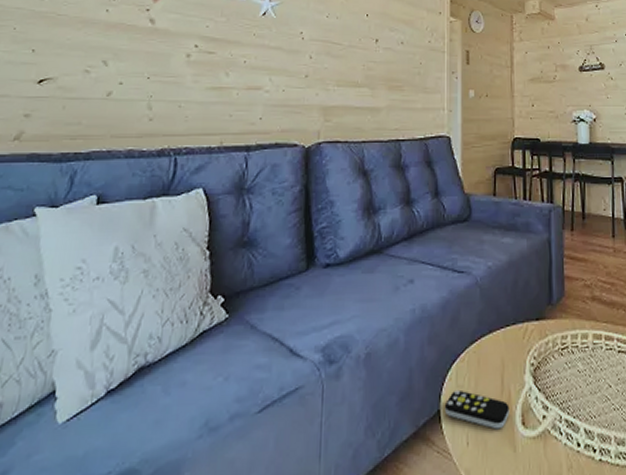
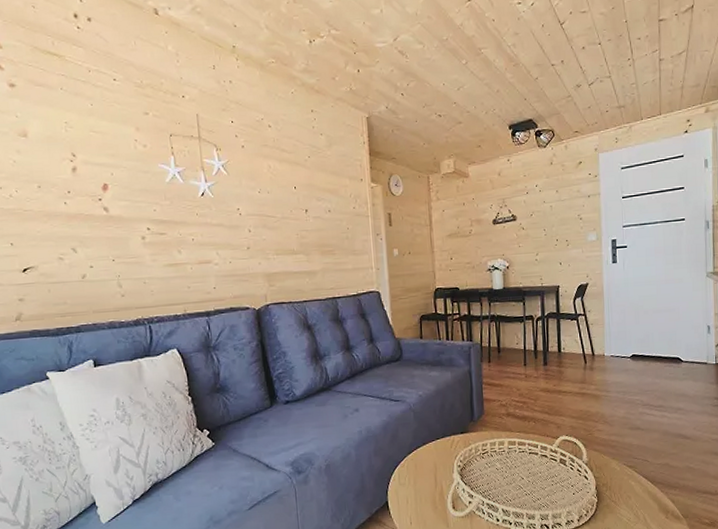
remote control: present [444,389,510,430] -> none [390,486,443,513]

